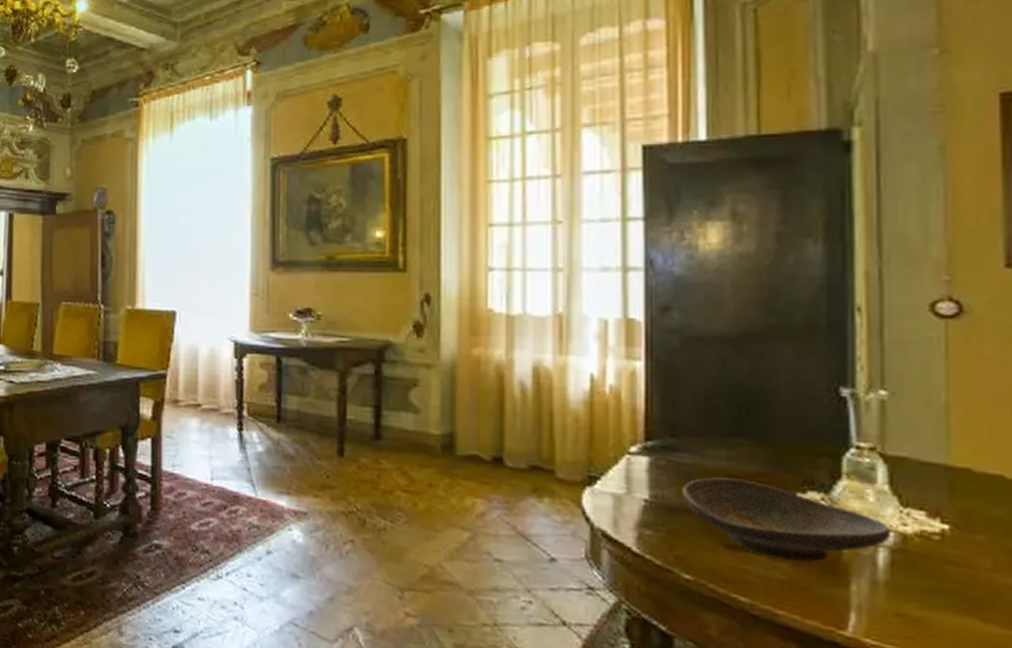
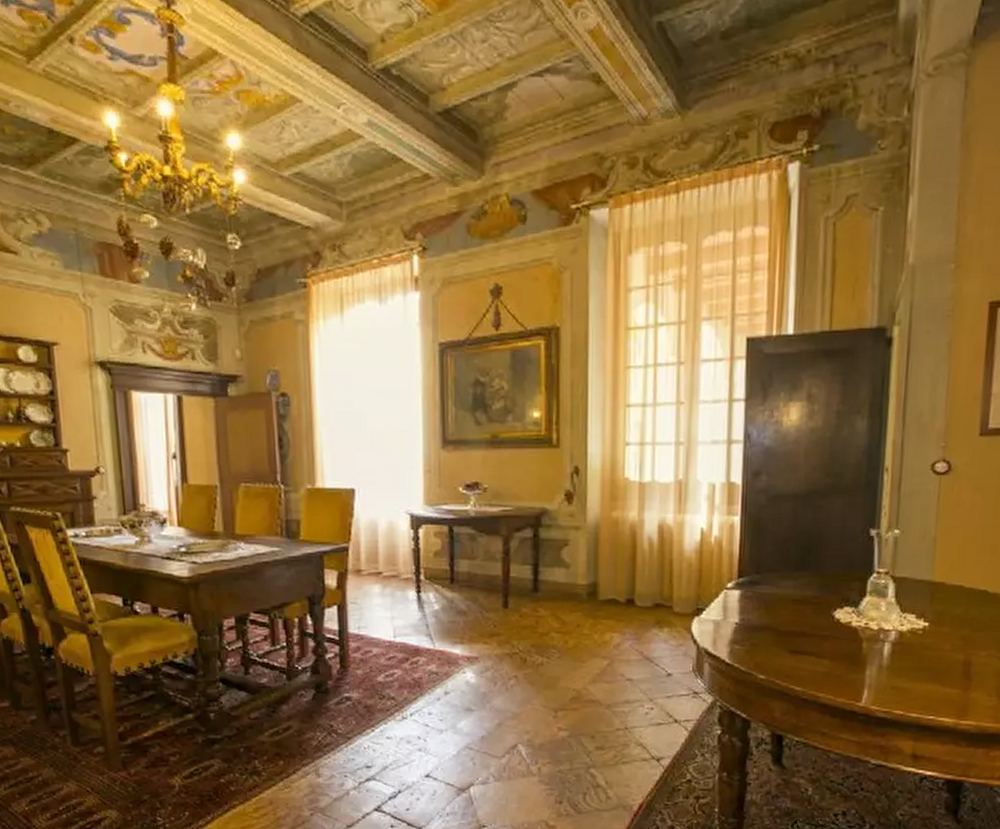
decorative bowl: present [681,477,892,563] -> none [761,602,894,658]

